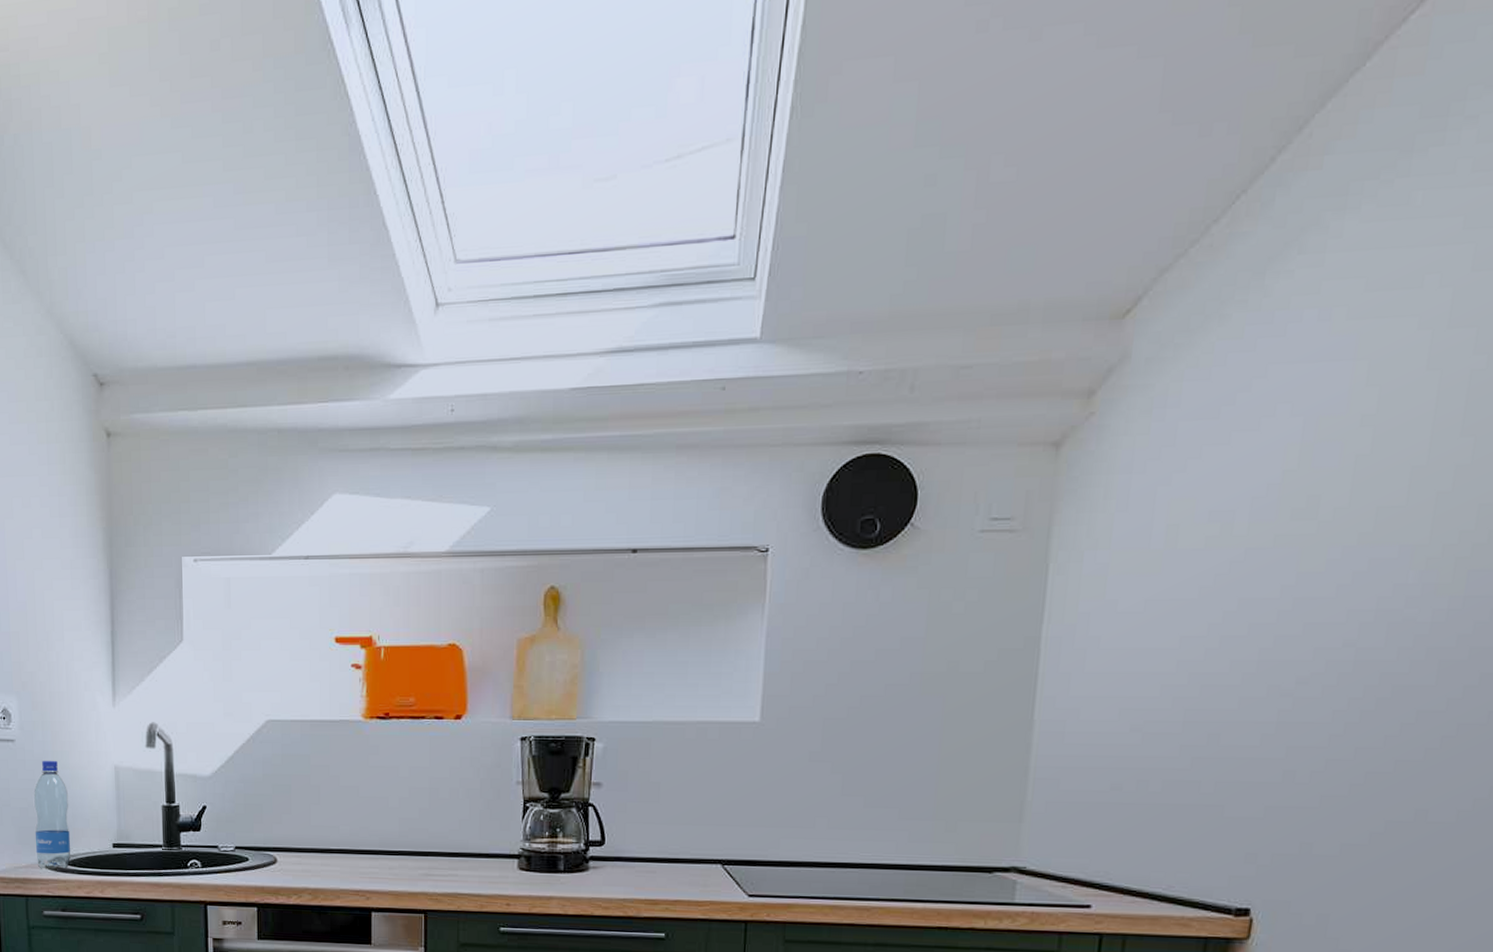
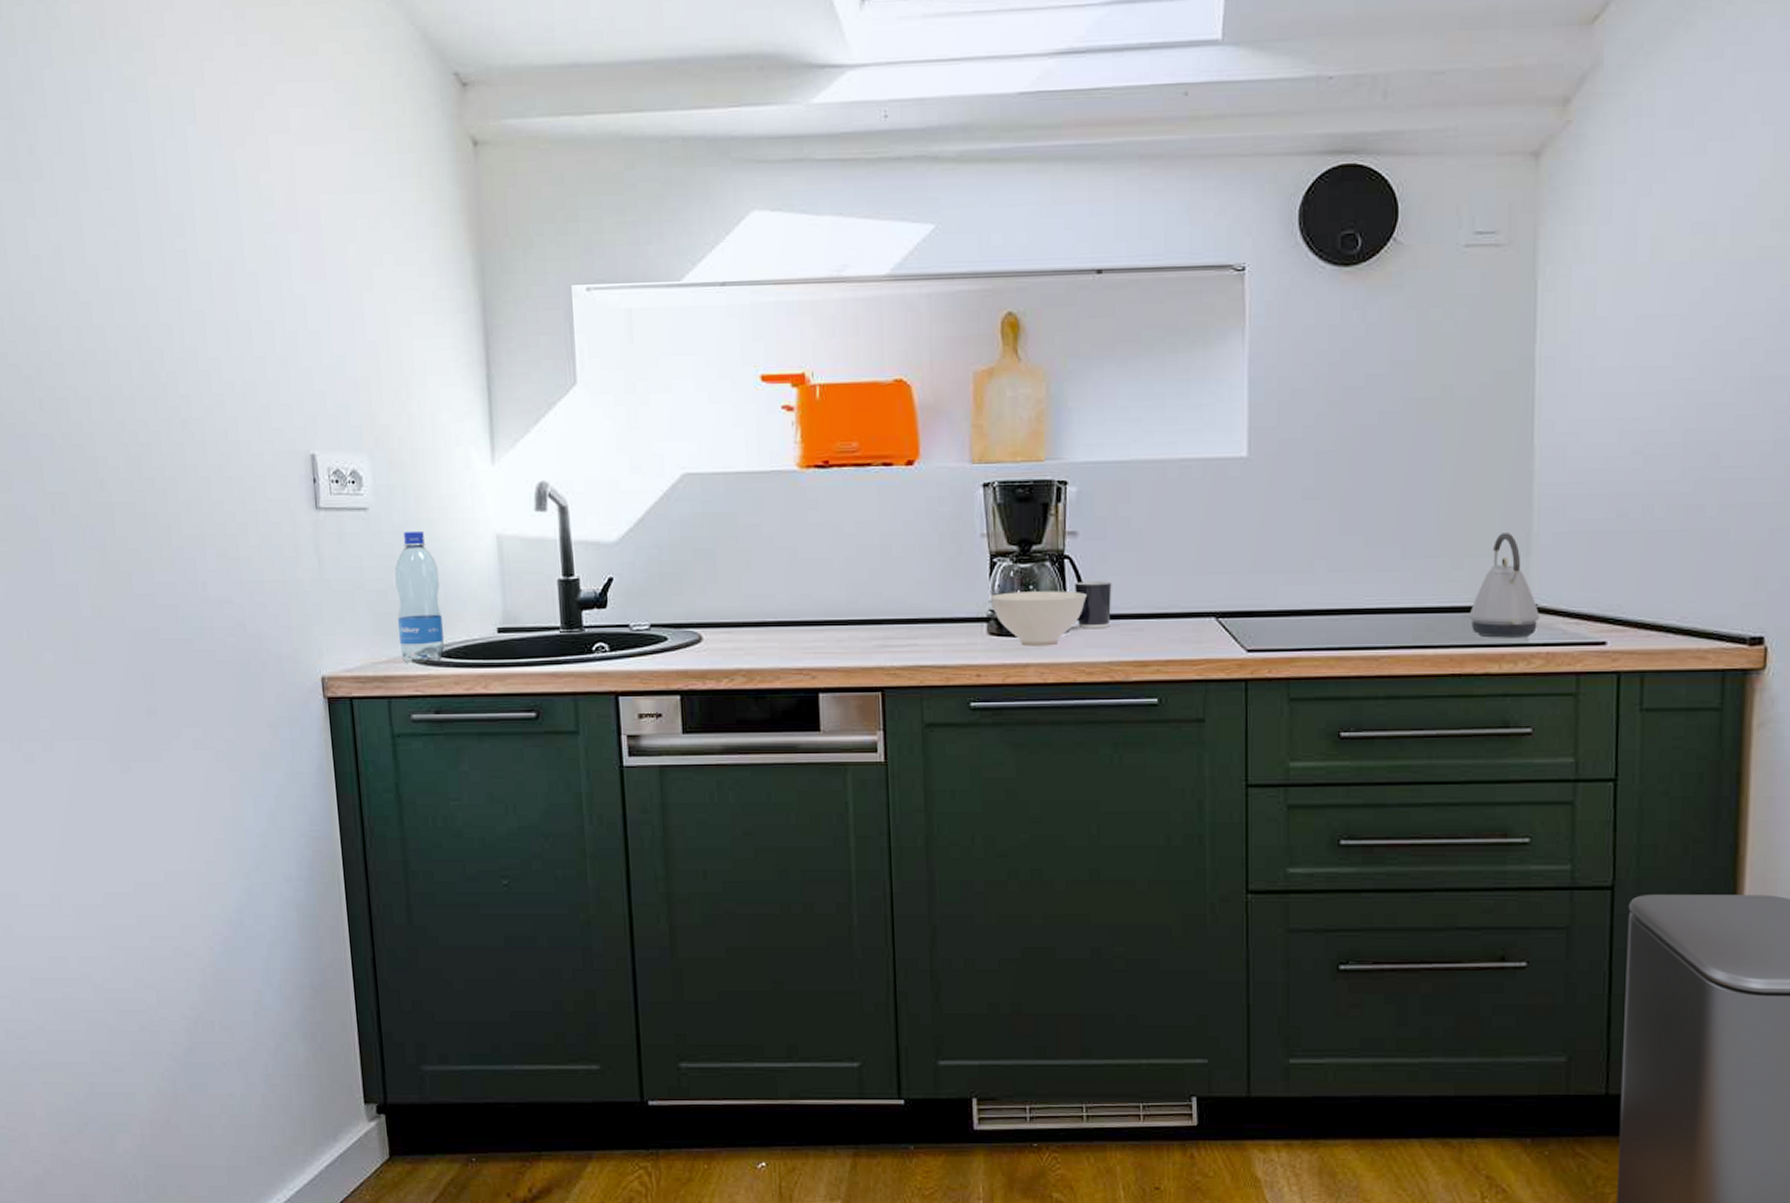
bowl: none [521,833,607,882] -> present [990,591,1087,646]
mug: none [596,827,630,870] -> present [1074,581,1112,629]
kettle: none [959,800,1028,897] -> present [1469,533,1540,638]

